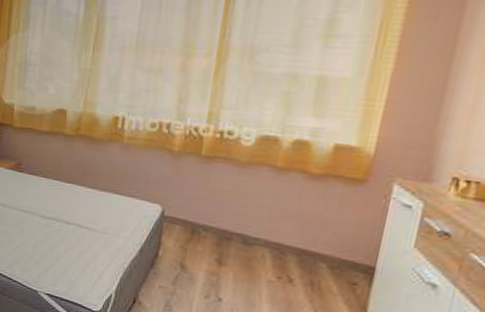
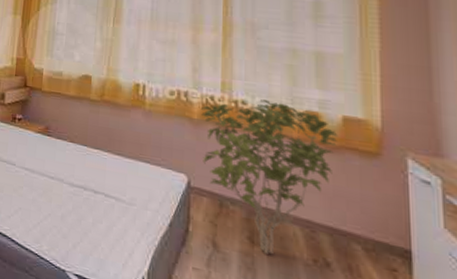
shrub: none [179,129,325,274] -> present [201,99,337,255]

